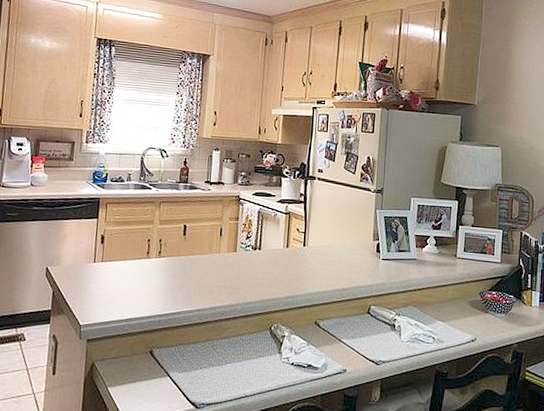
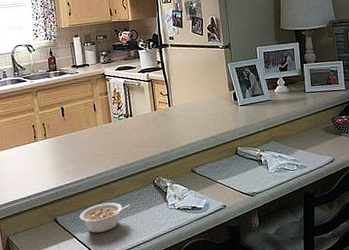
legume: none [179,342,240,376] -> present [79,202,131,233]

